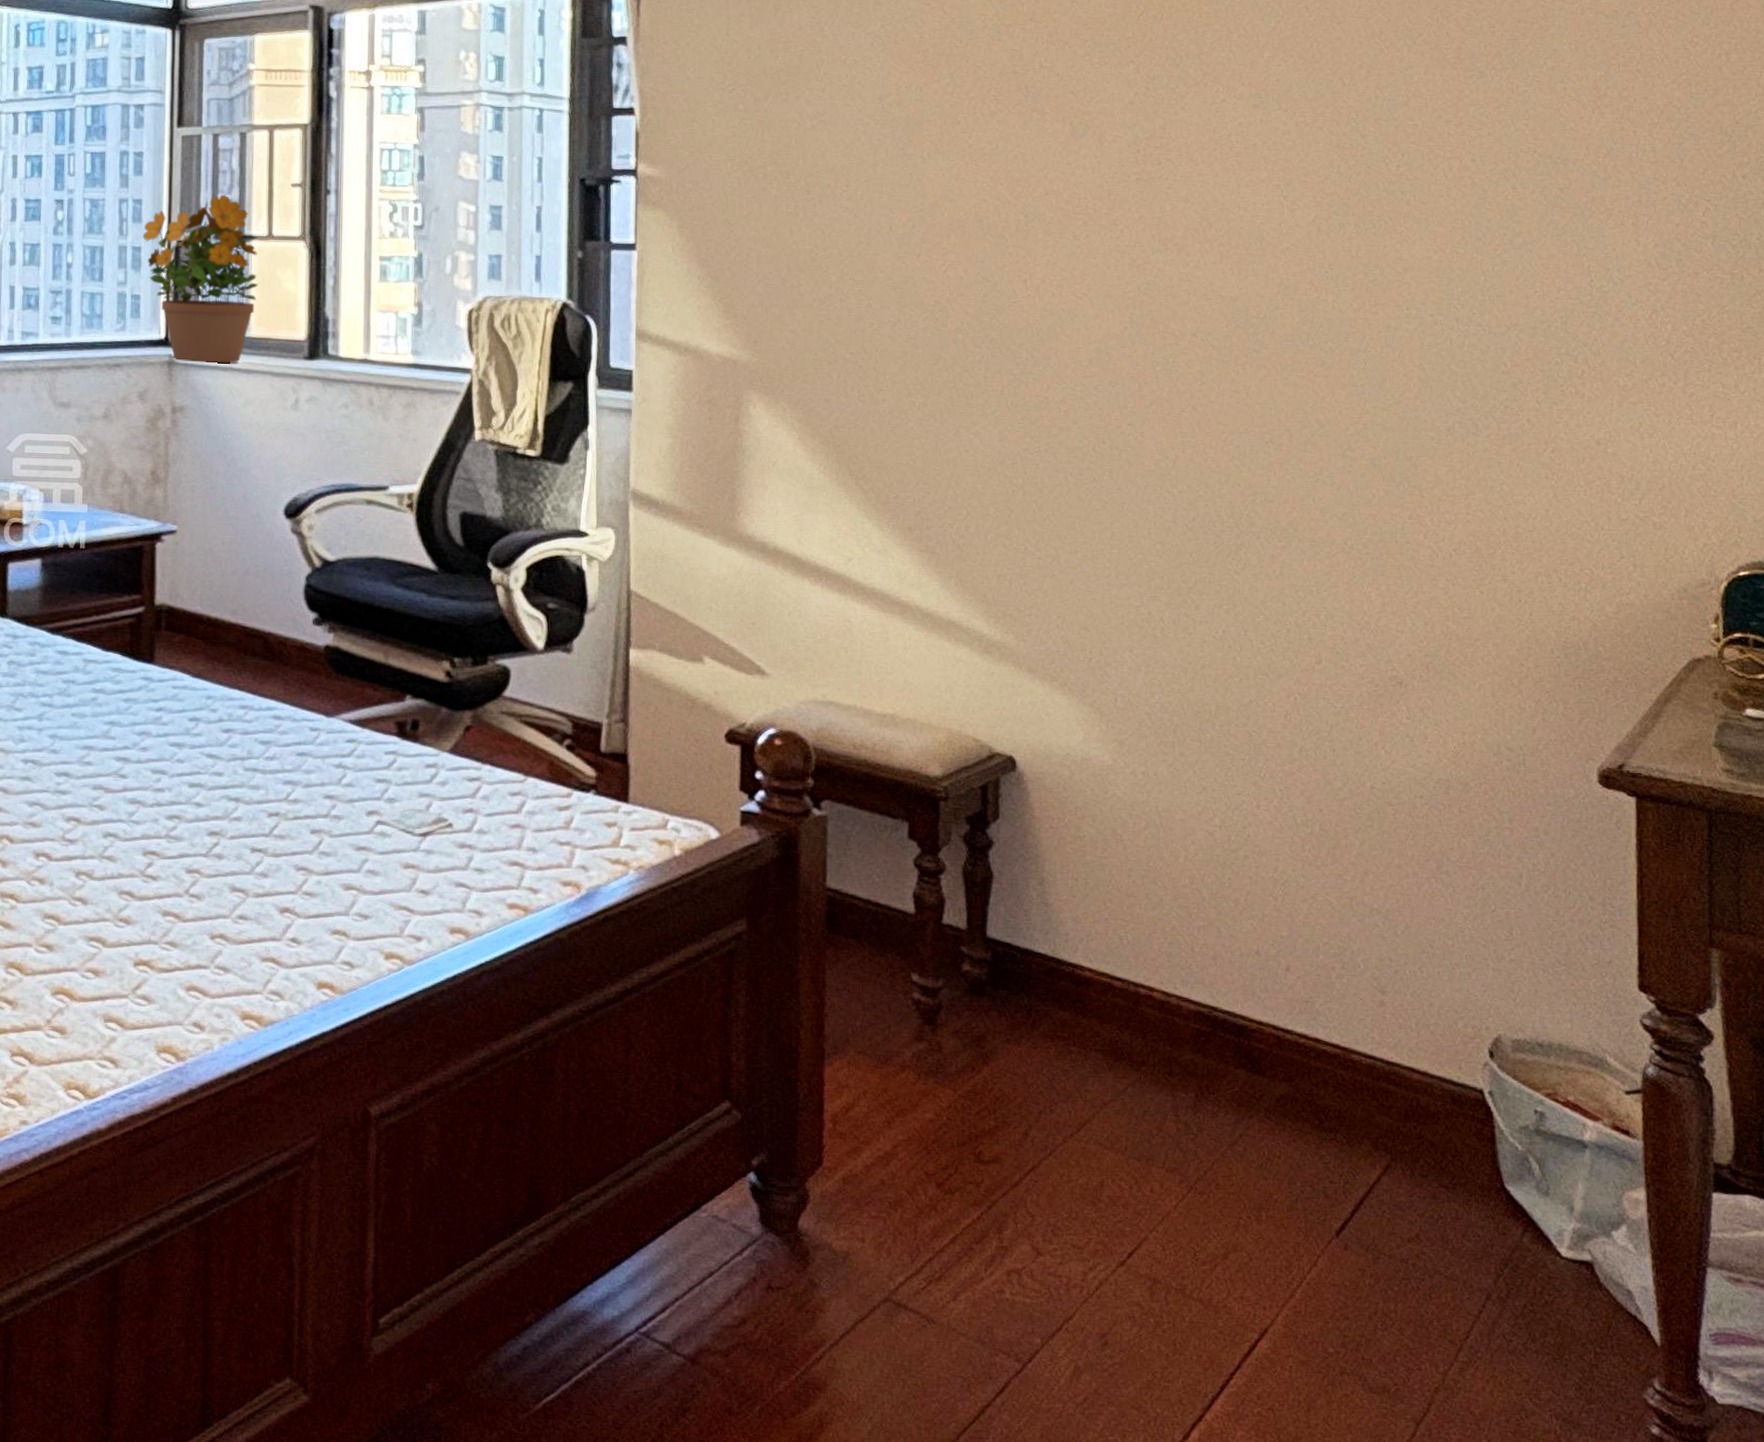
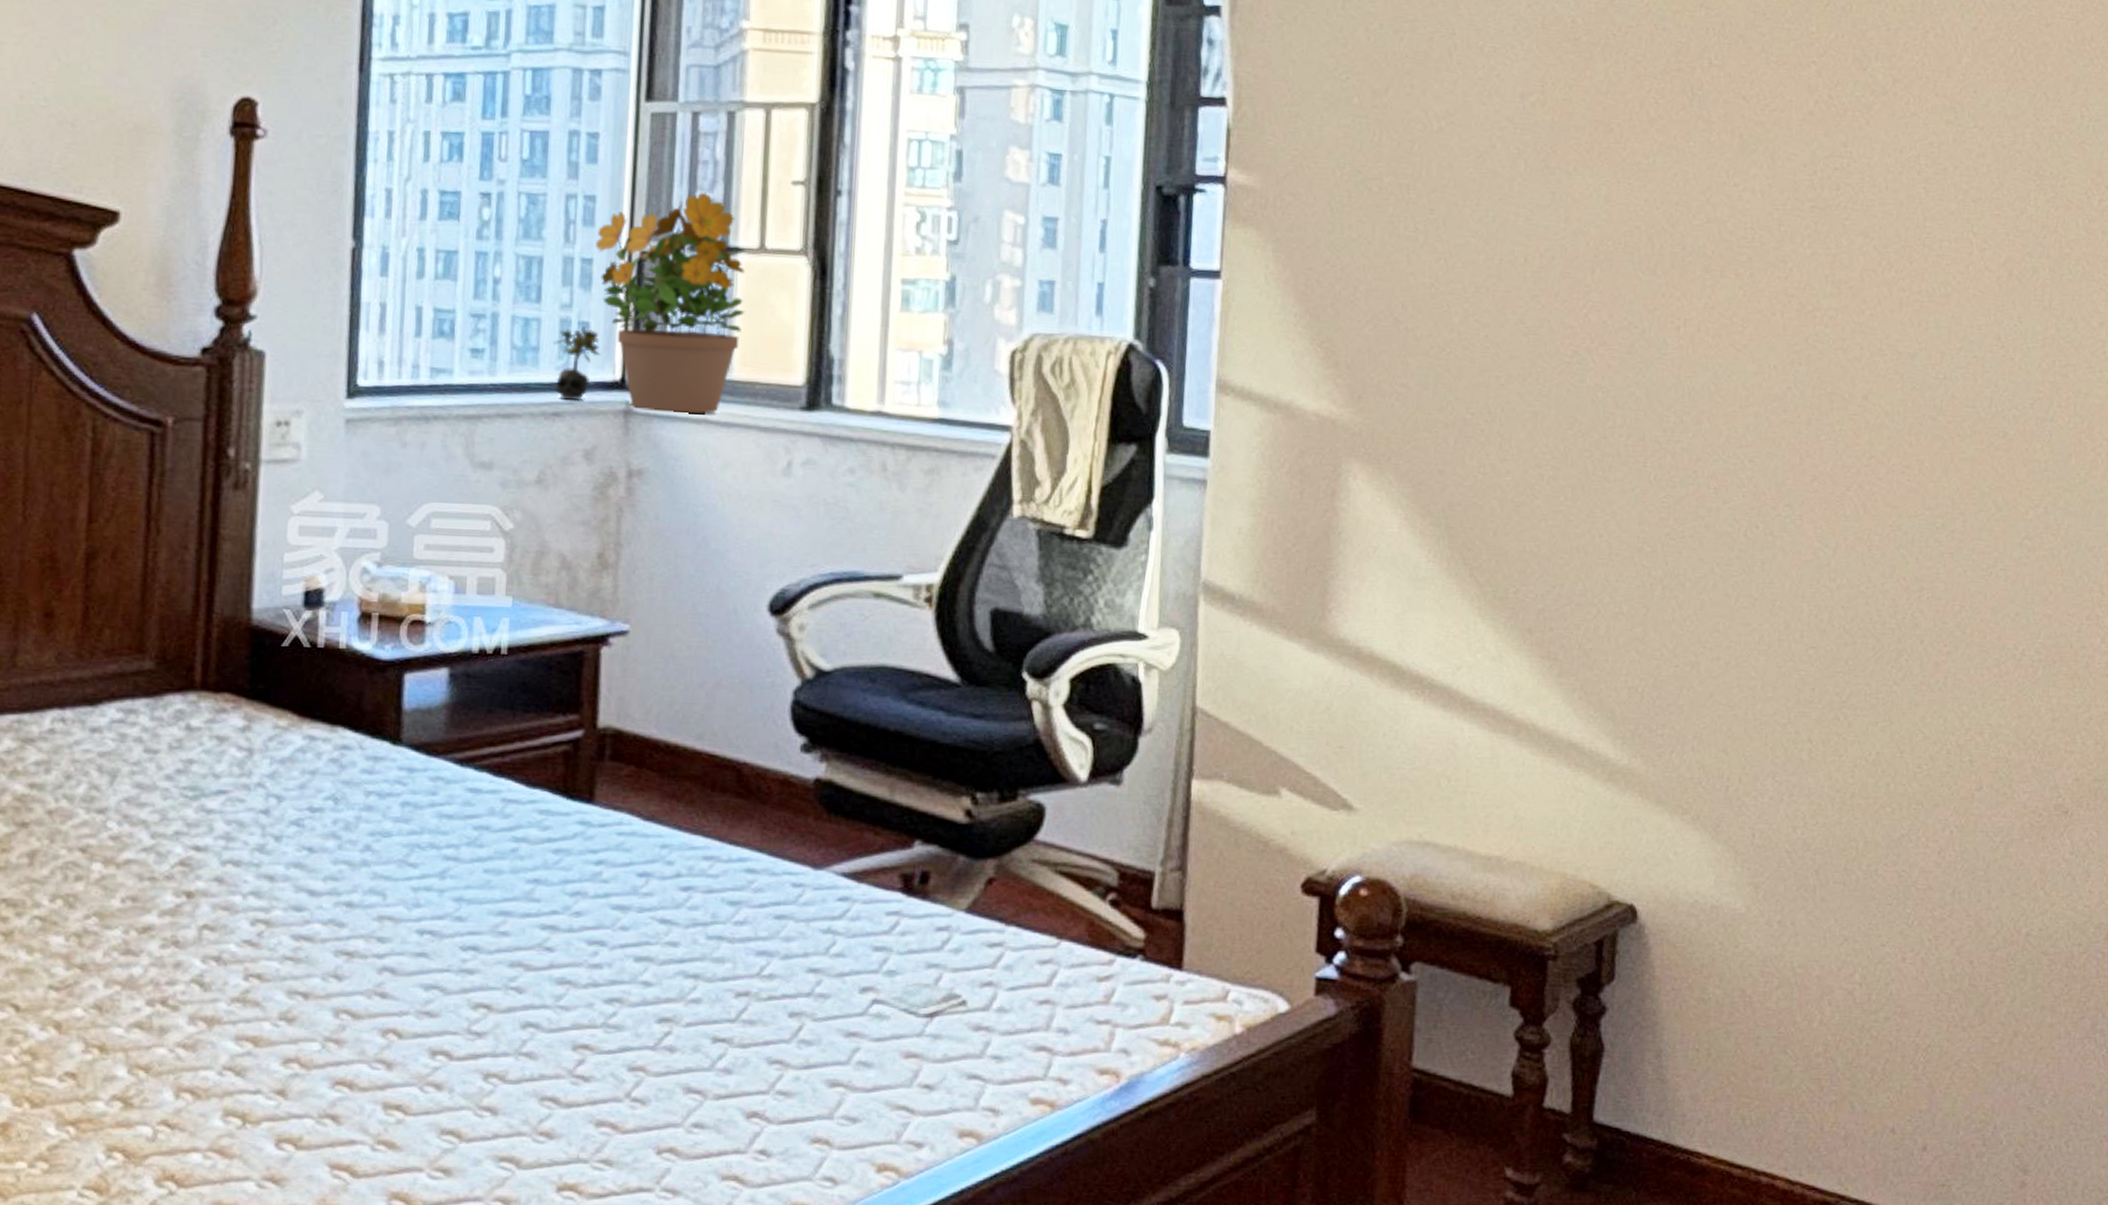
succulent plant: none [112,297,149,355] -> present [552,325,601,401]

